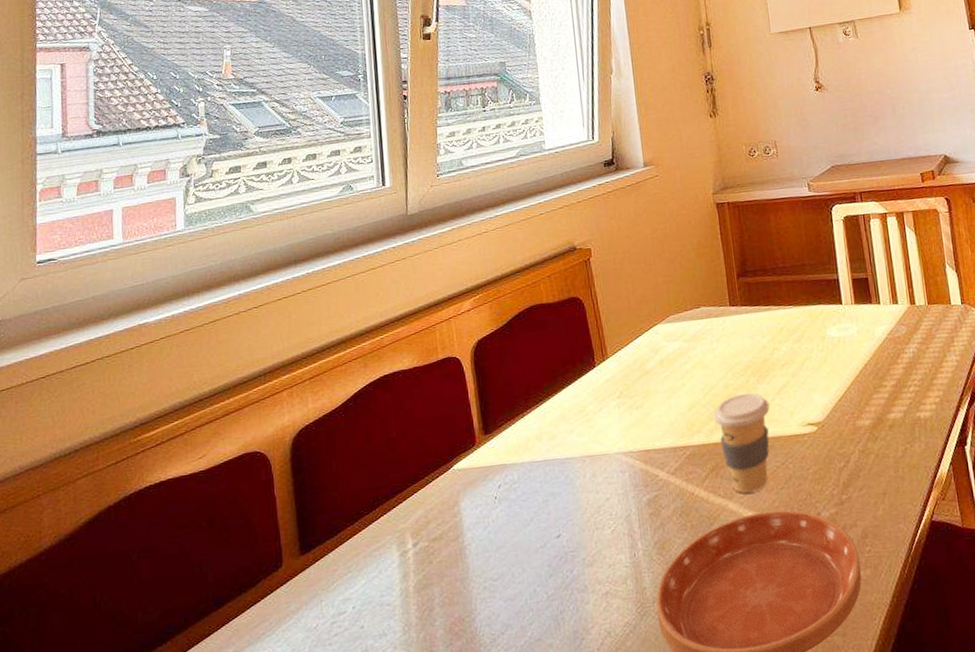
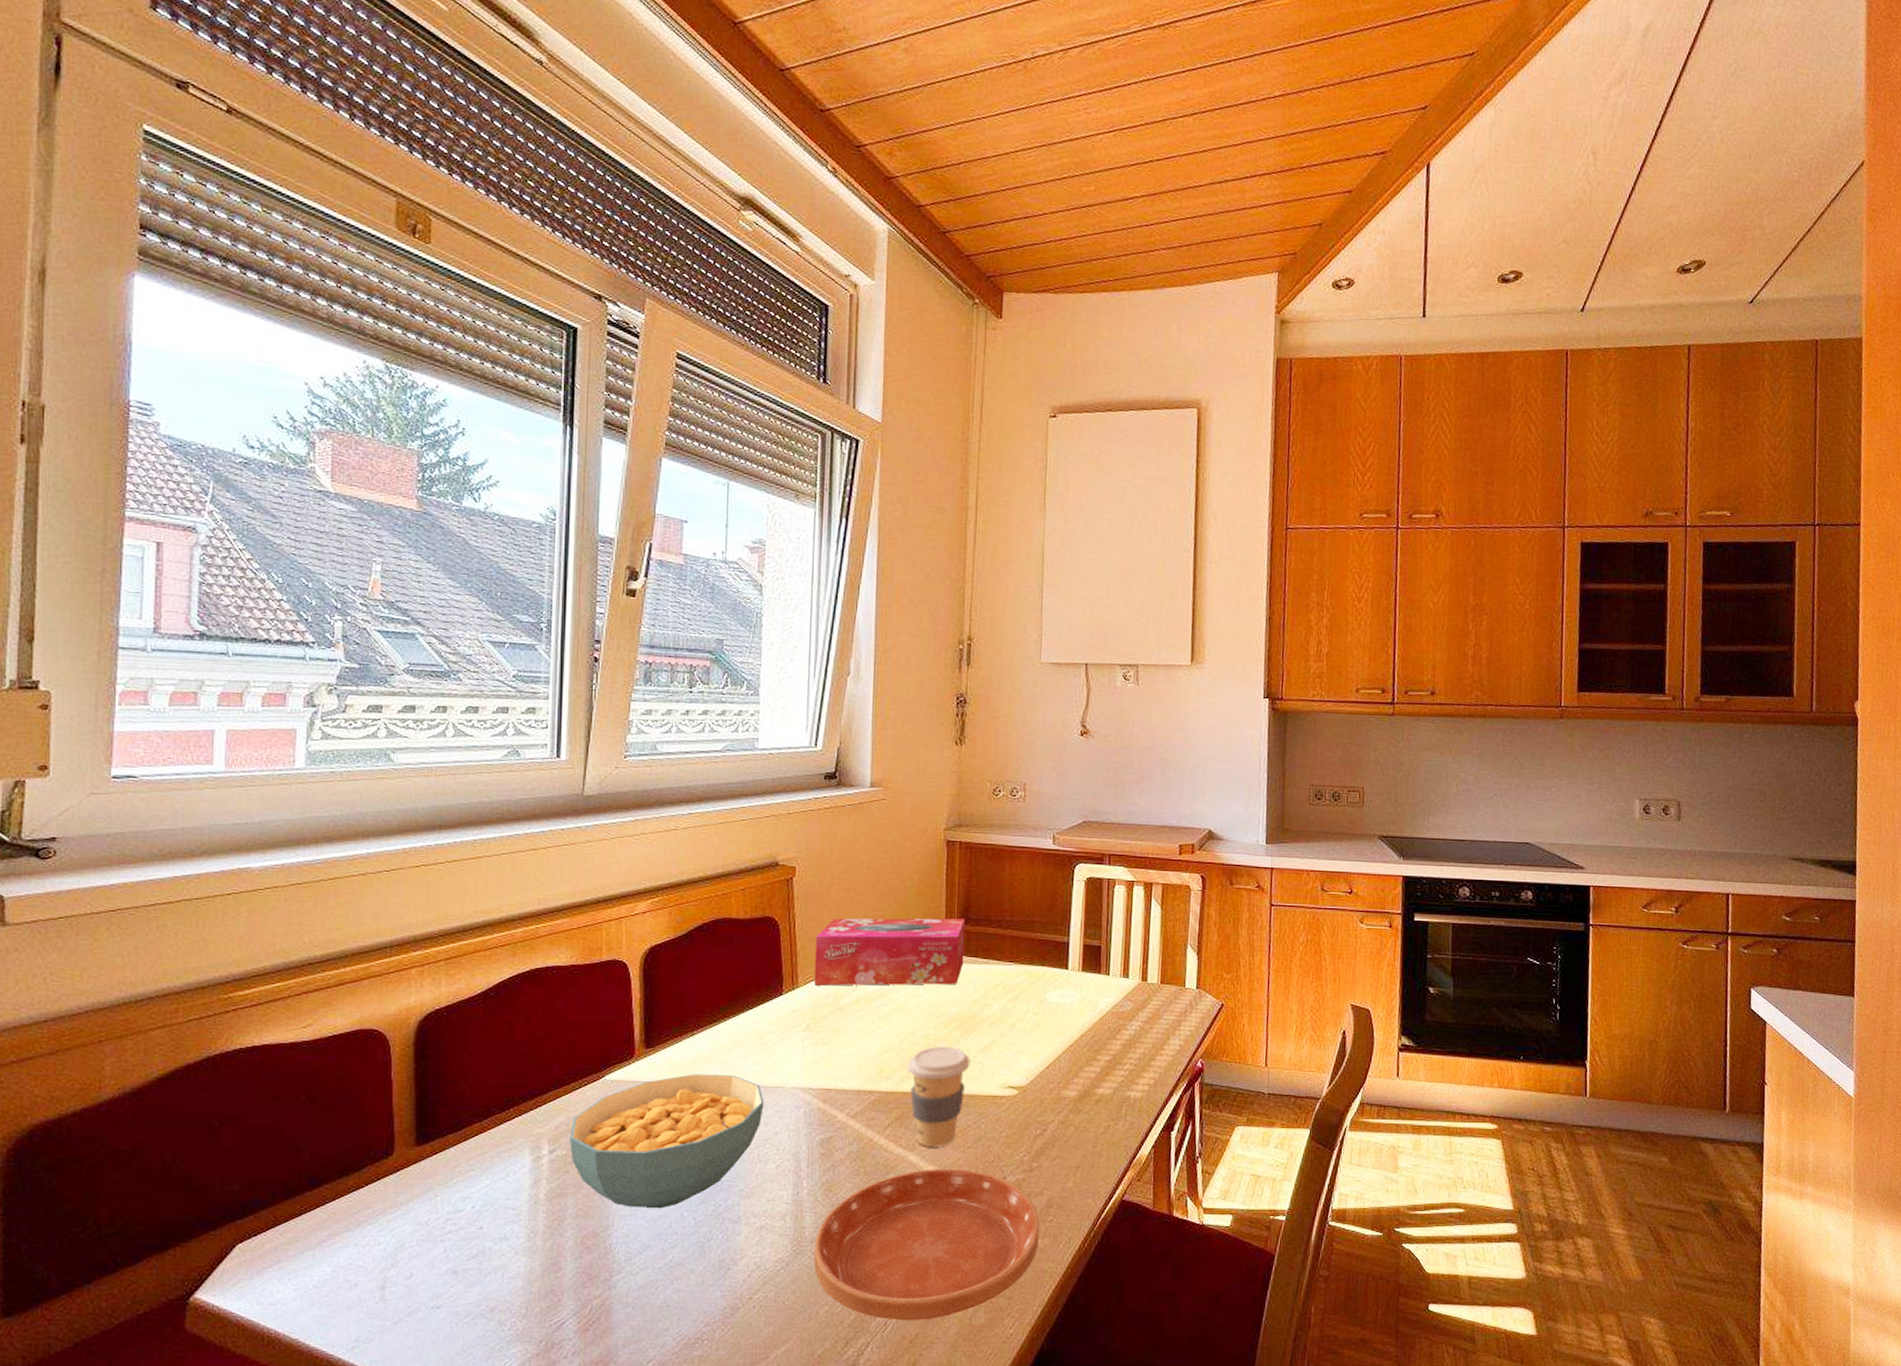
cereal bowl: none [429,448,594,590] -> present [569,1074,764,1209]
tissue box: none [616,272,749,354] -> present [814,918,965,986]

